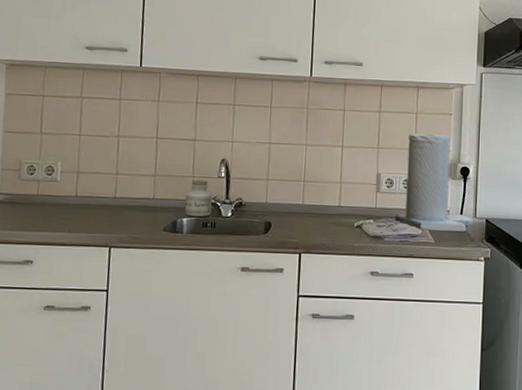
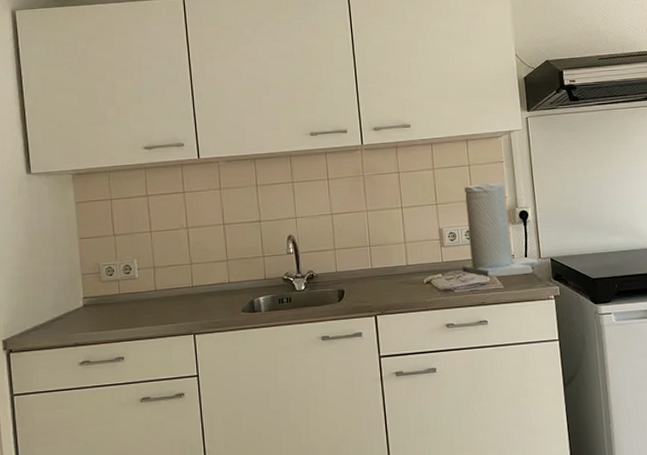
jar: present [184,180,212,218] -> none [258,258,286,295]

